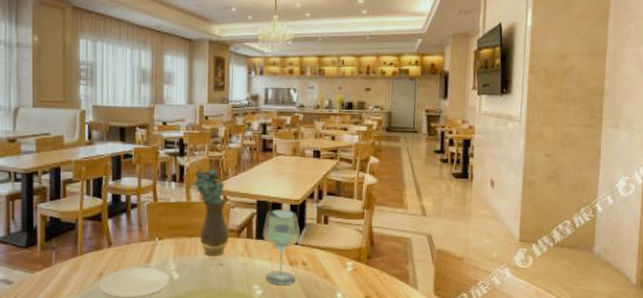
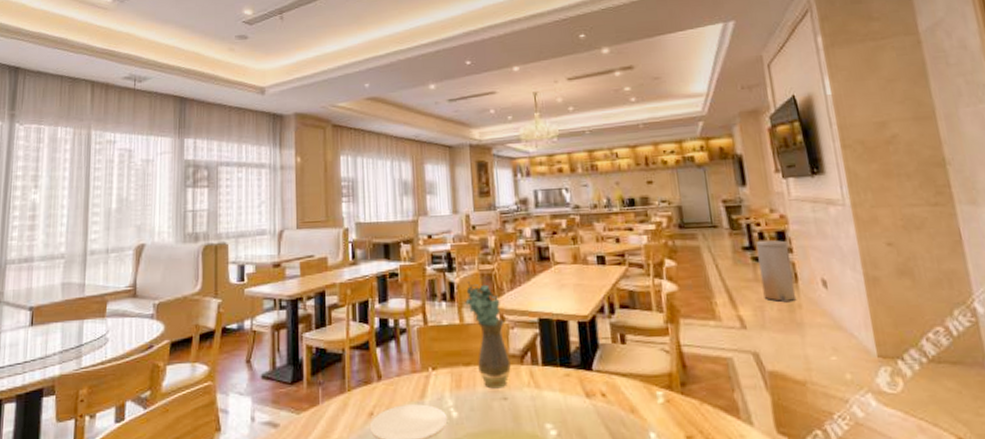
wine glass: present [263,210,301,286] -> none [549,328,596,424]
pedal bin: none [444,145,471,196] -> present [756,240,795,302]

